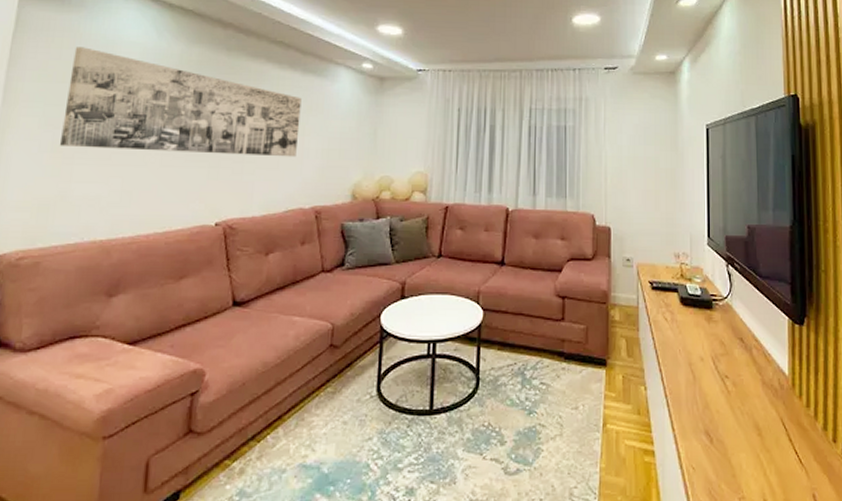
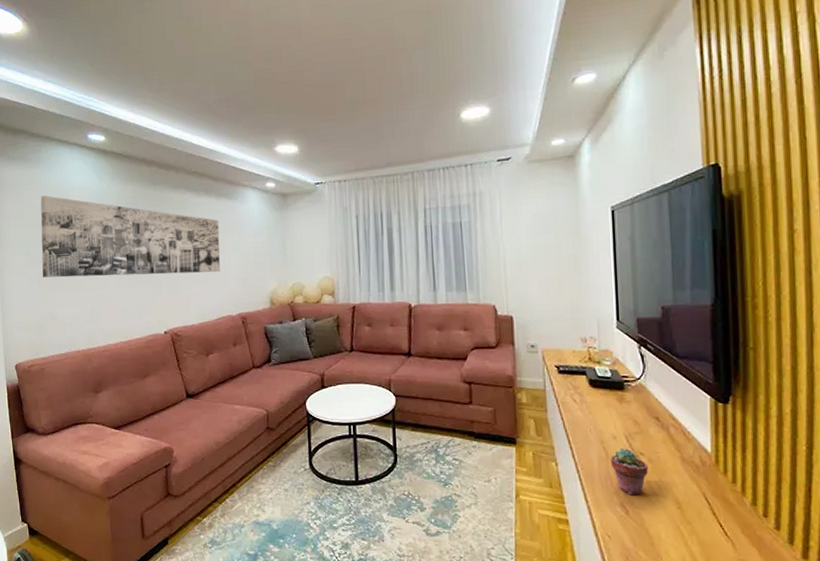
potted succulent: none [697,370,732,422] -> present [610,447,648,495]

